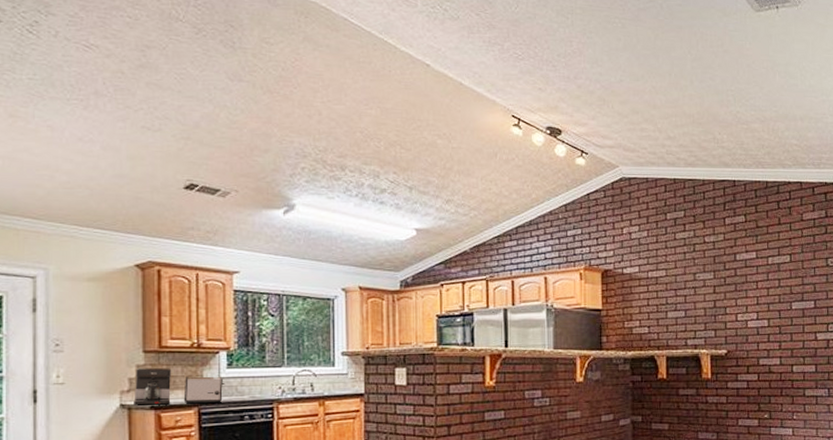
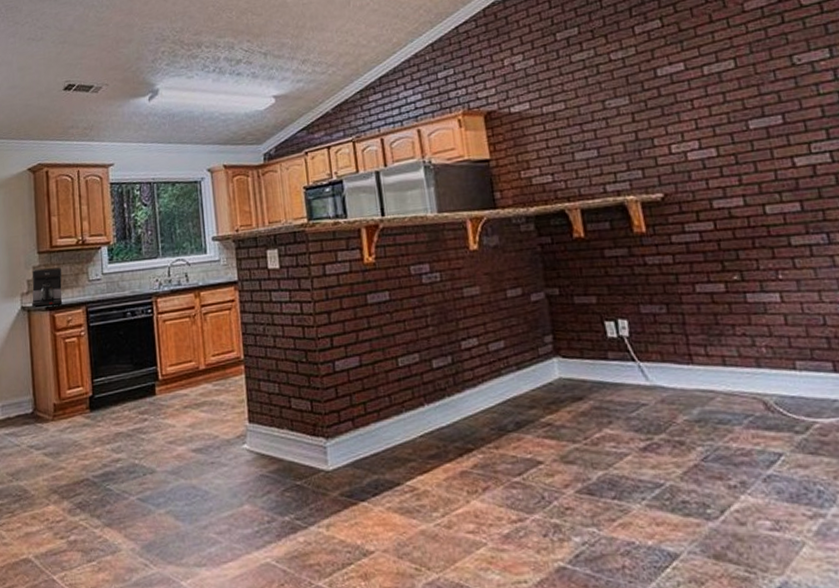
toaster: present [183,376,225,404] -> none [73,272,108,303]

